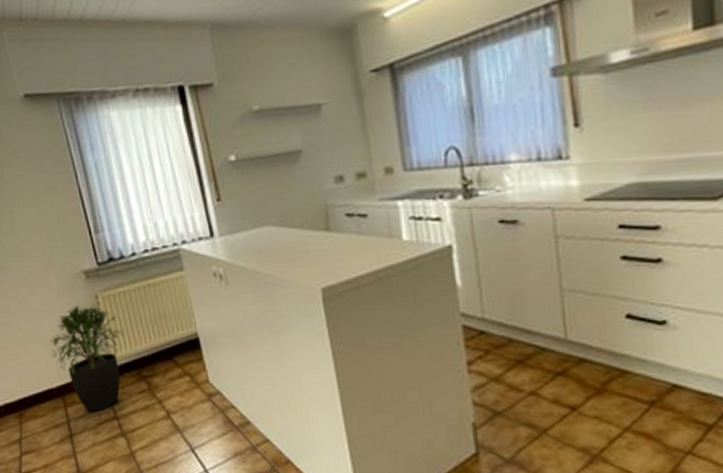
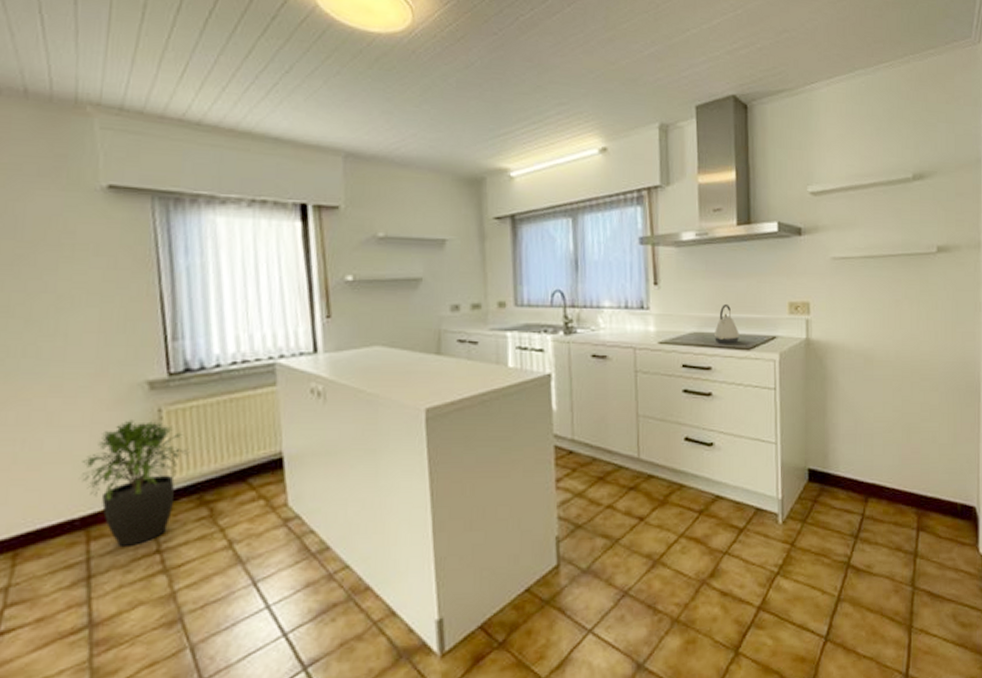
kettle: none [662,140,703,195] -> present [713,303,740,344]

